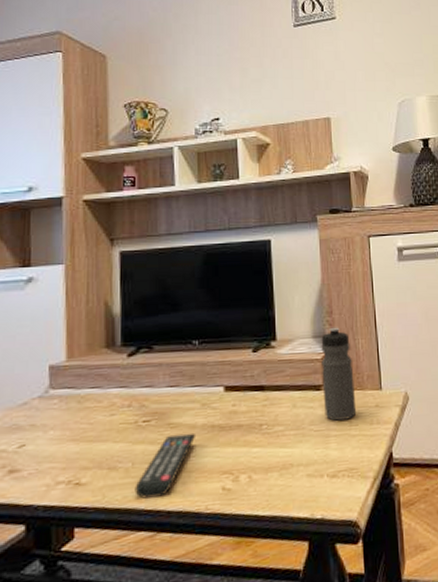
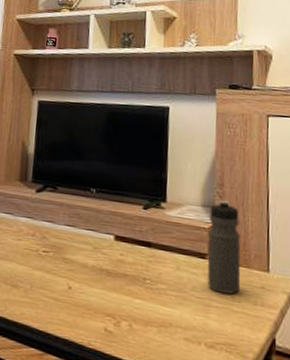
remote control: present [135,432,197,499] -> none [30,268,87,322]

